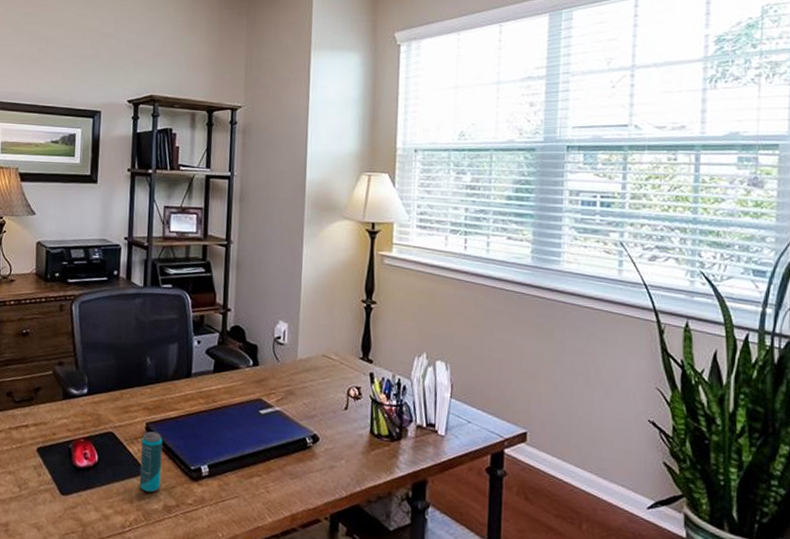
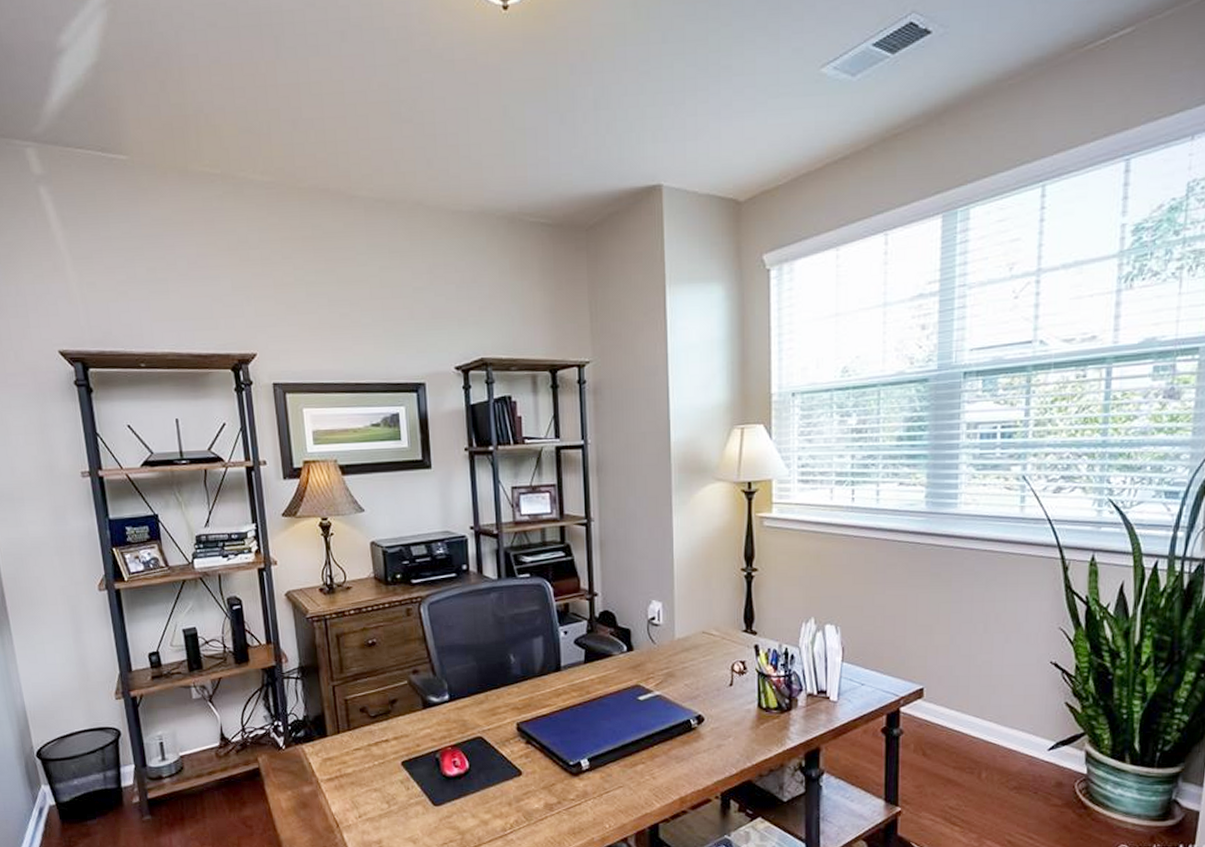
beverage can: present [139,431,163,493] -> none [514,731,540,793]

